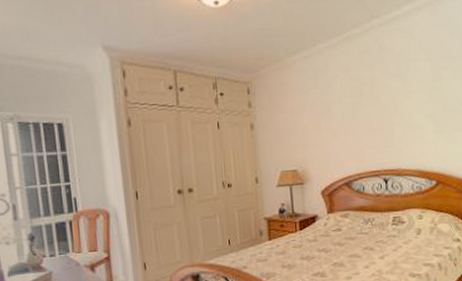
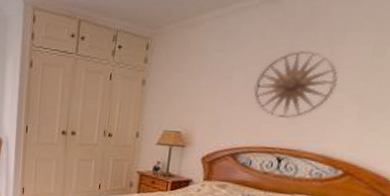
wall art: none [351,80,414,142] -> present [254,50,338,118]

